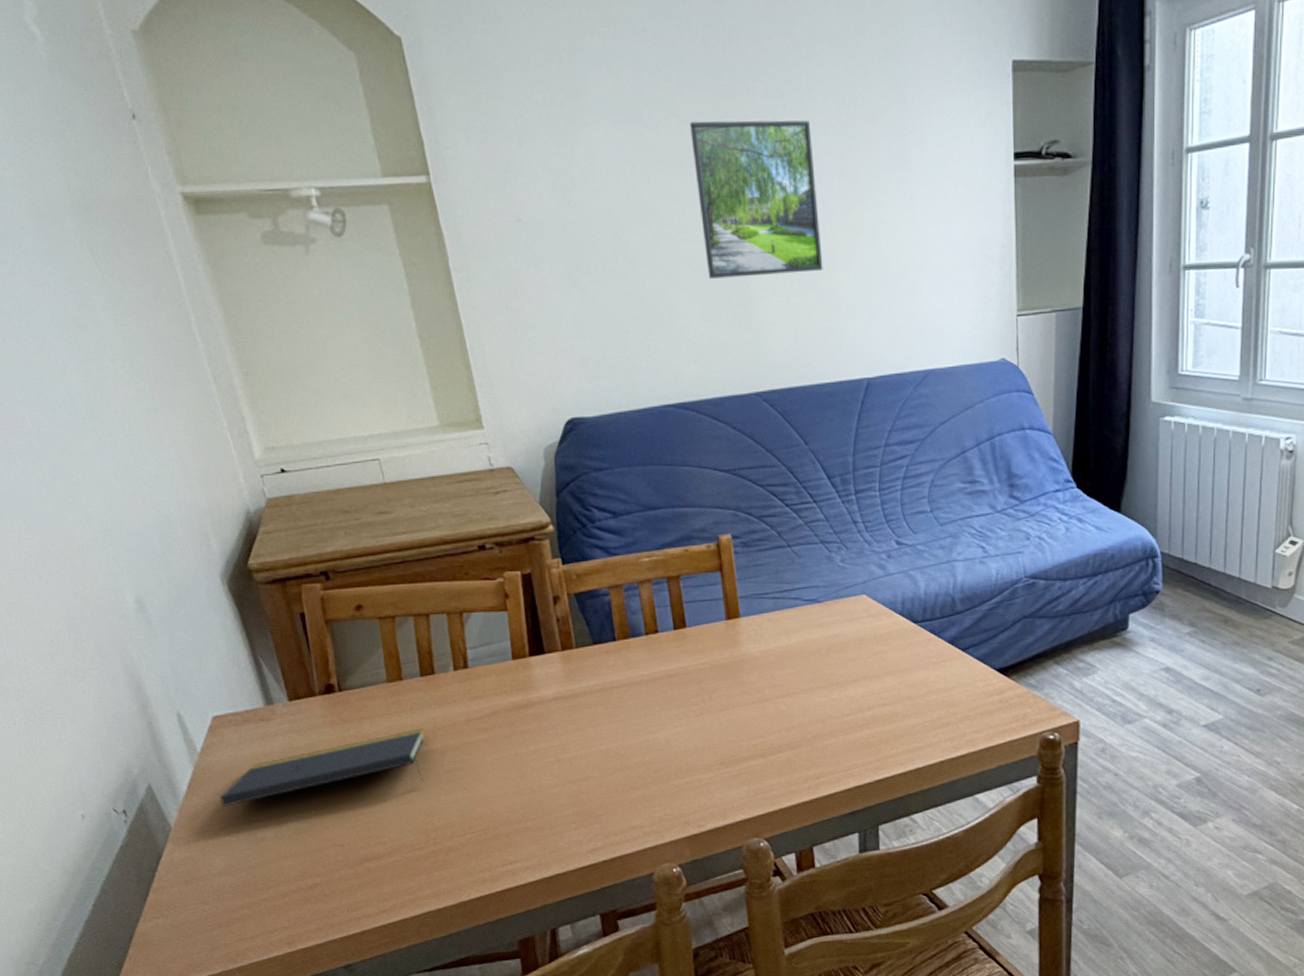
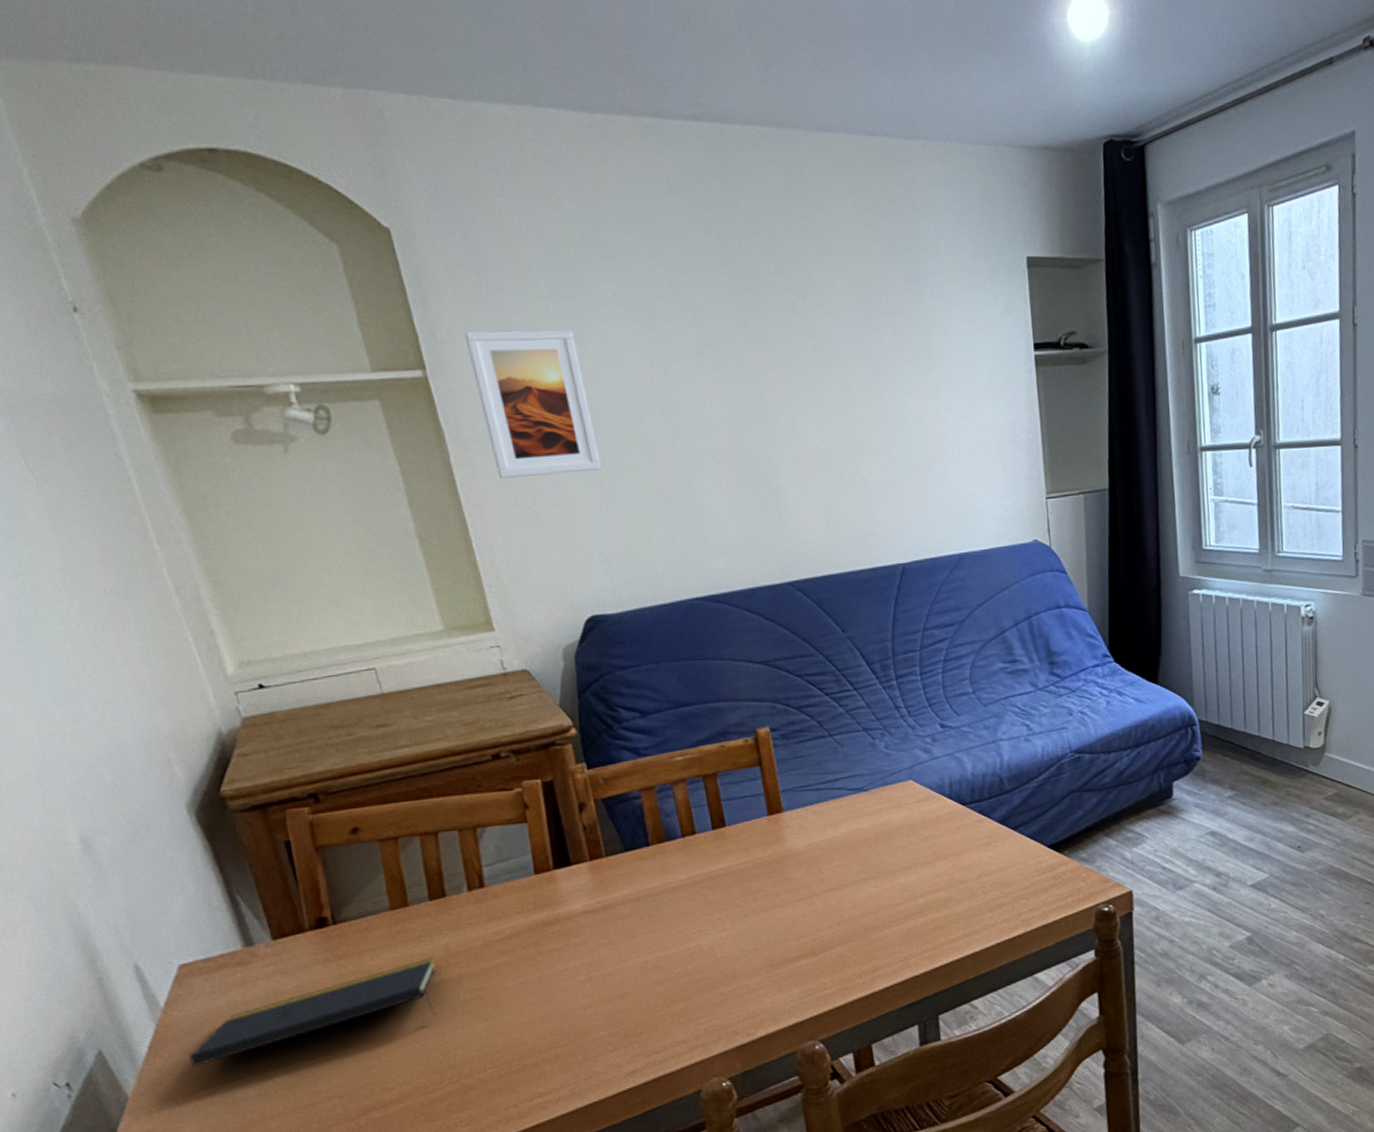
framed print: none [464,136,585,282] -> present [464,329,602,478]
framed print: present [690,120,823,279] -> none [707,313,852,470]

